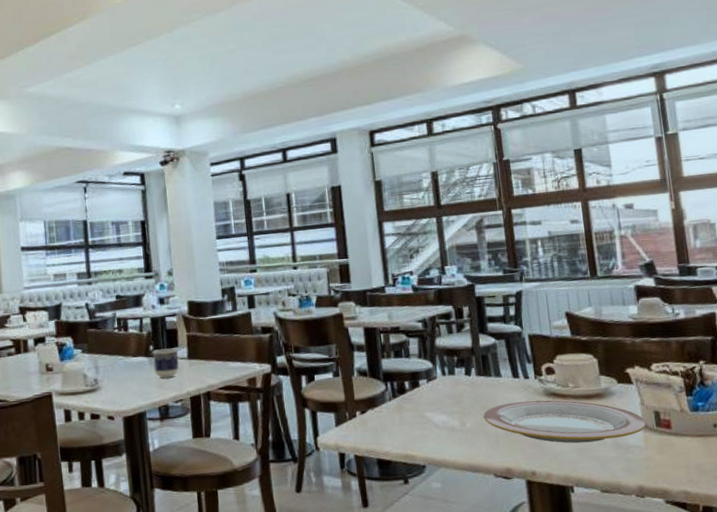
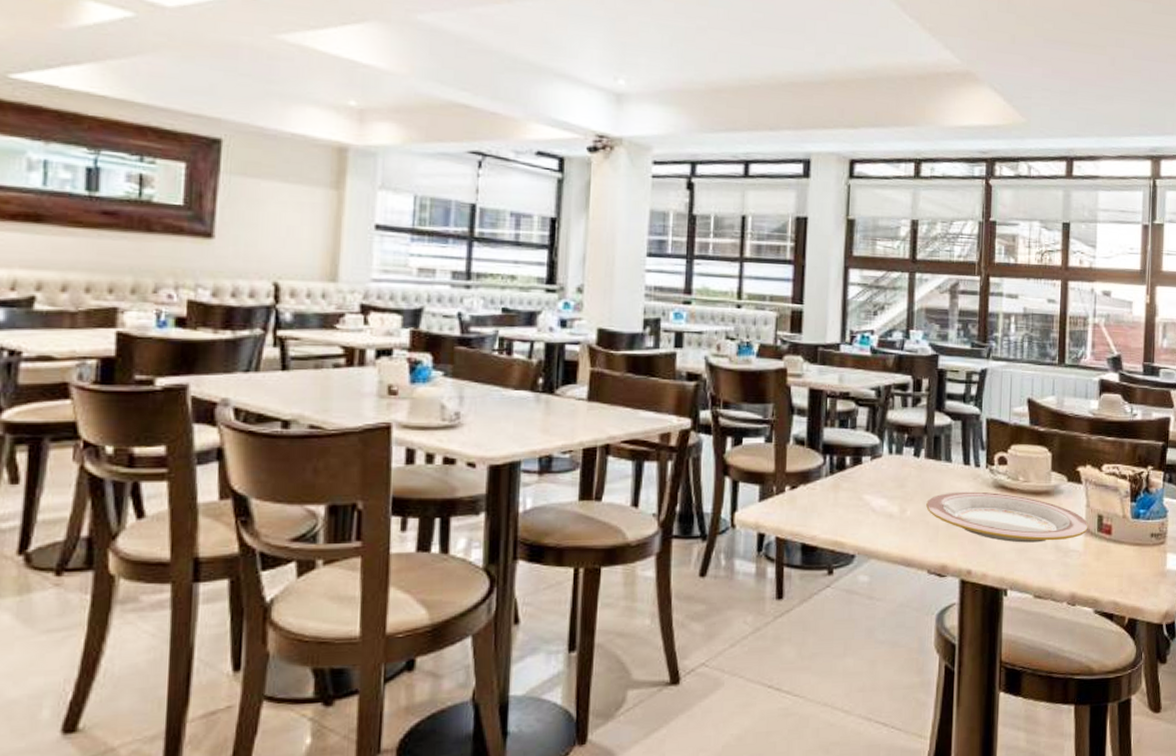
cup: present [152,348,179,379] -> none [540,383,576,422]

